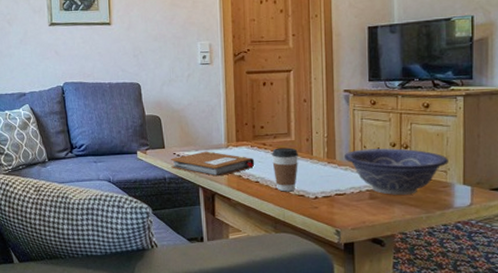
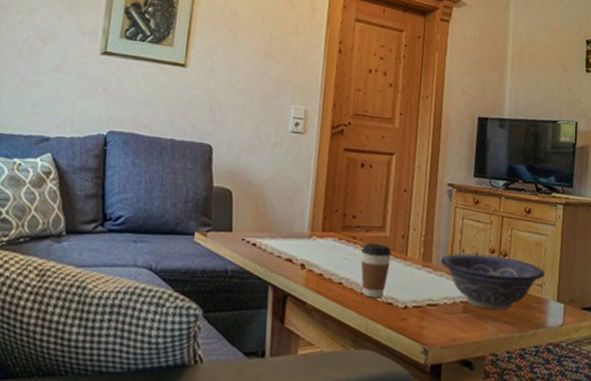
notebook: present [170,151,255,177] -> none [236,239,341,273]

